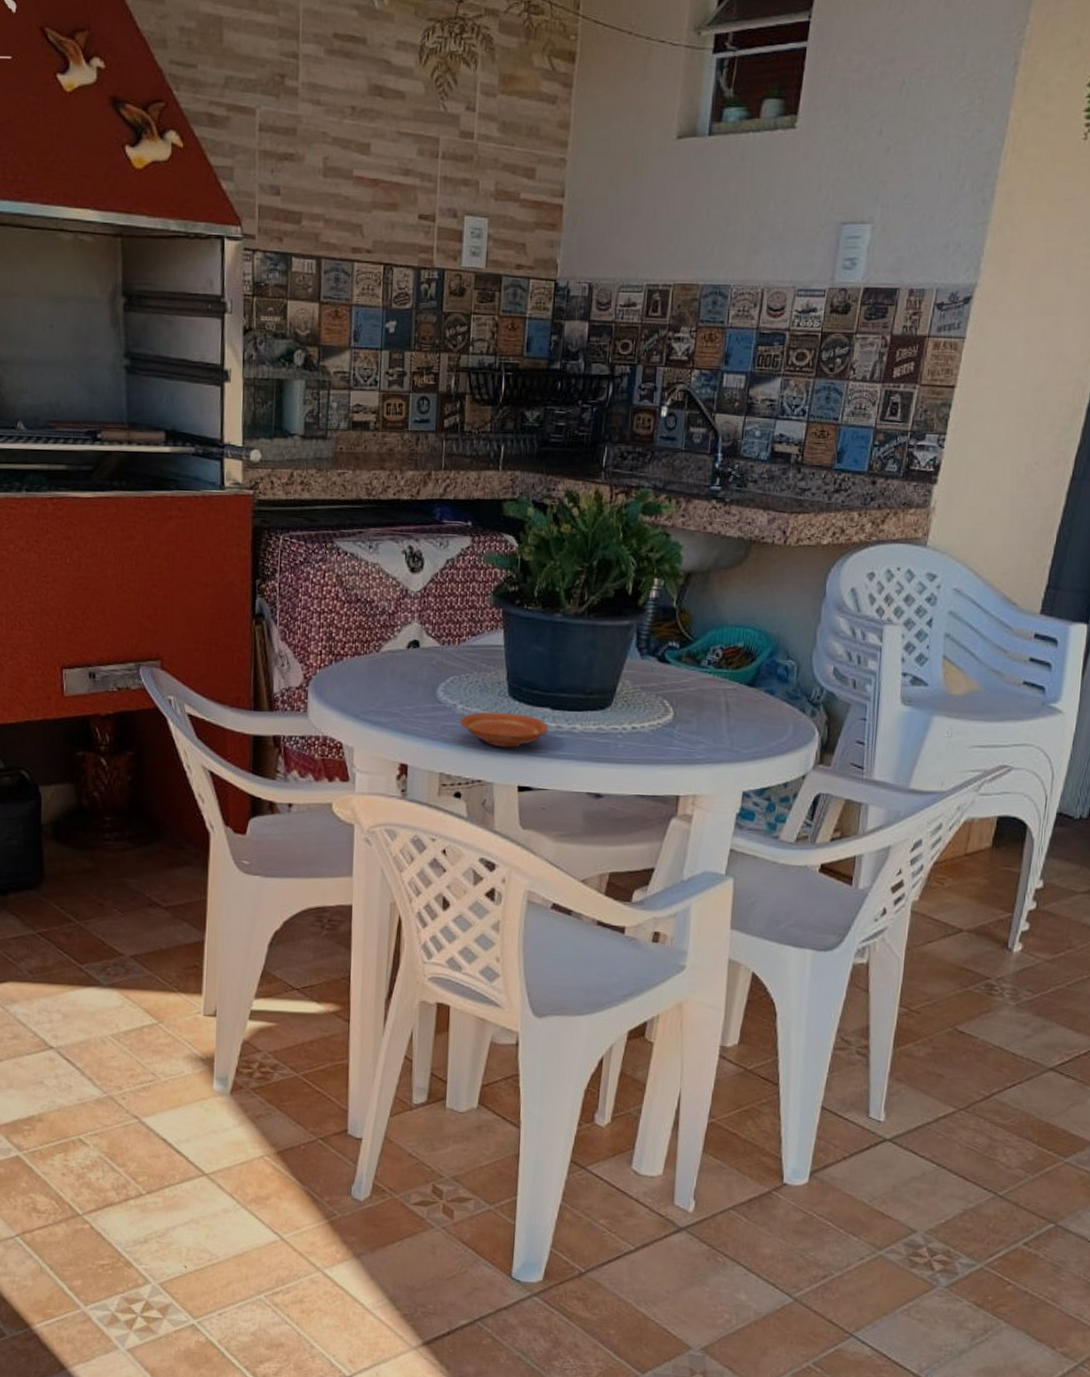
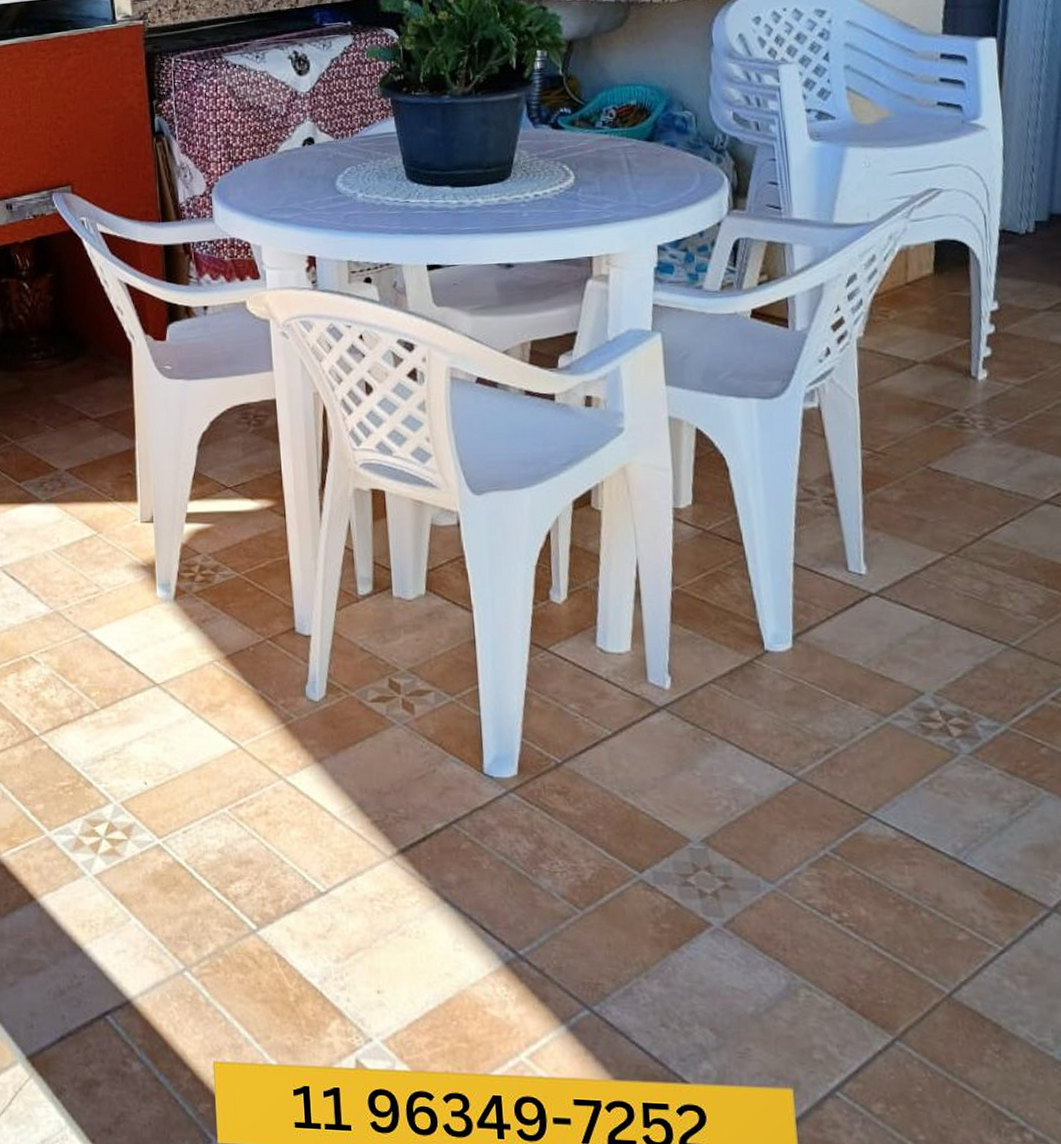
plate: present [460,711,549,748] -> none [361,195,450,230]

